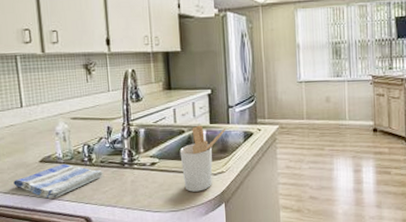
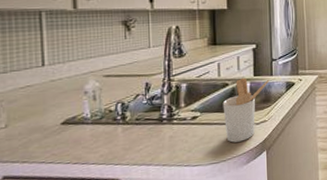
dish towel: present [13,163,103,199] -> none [25,124,138,164]

